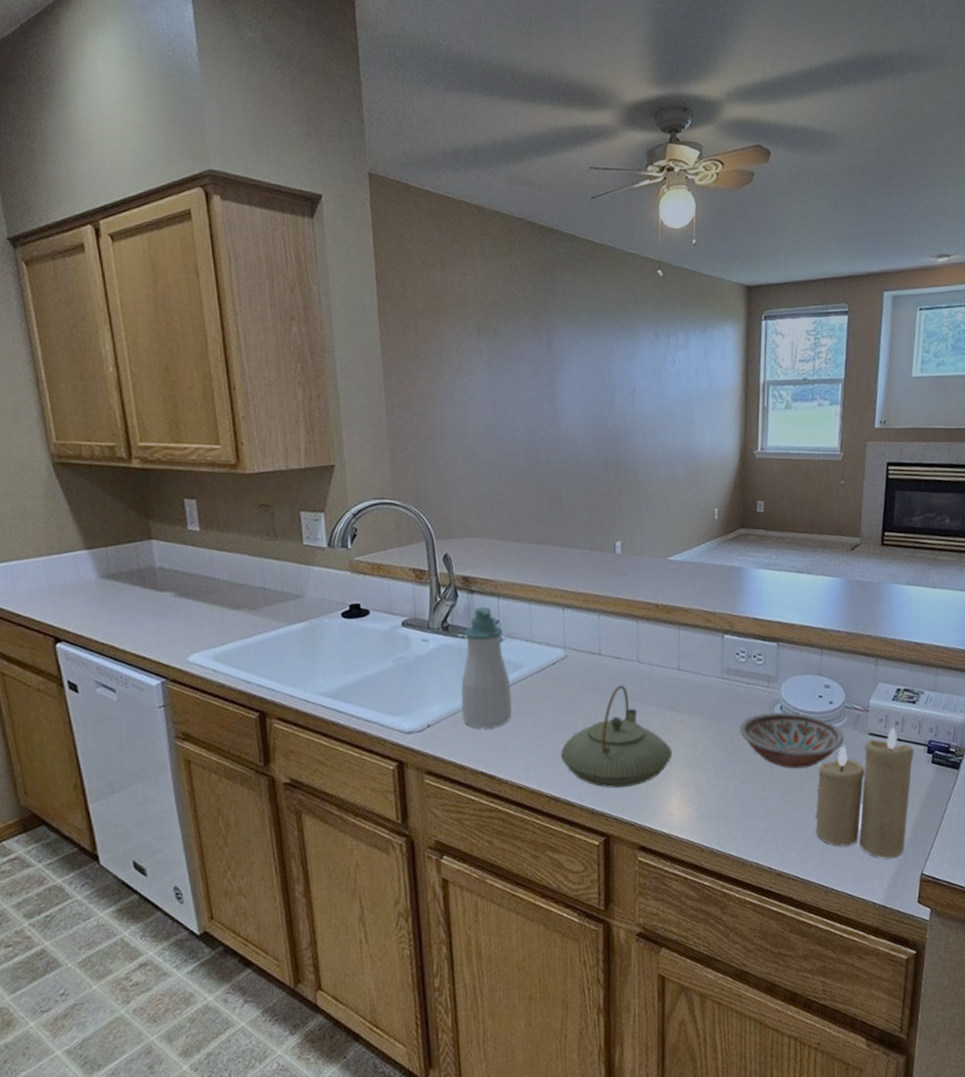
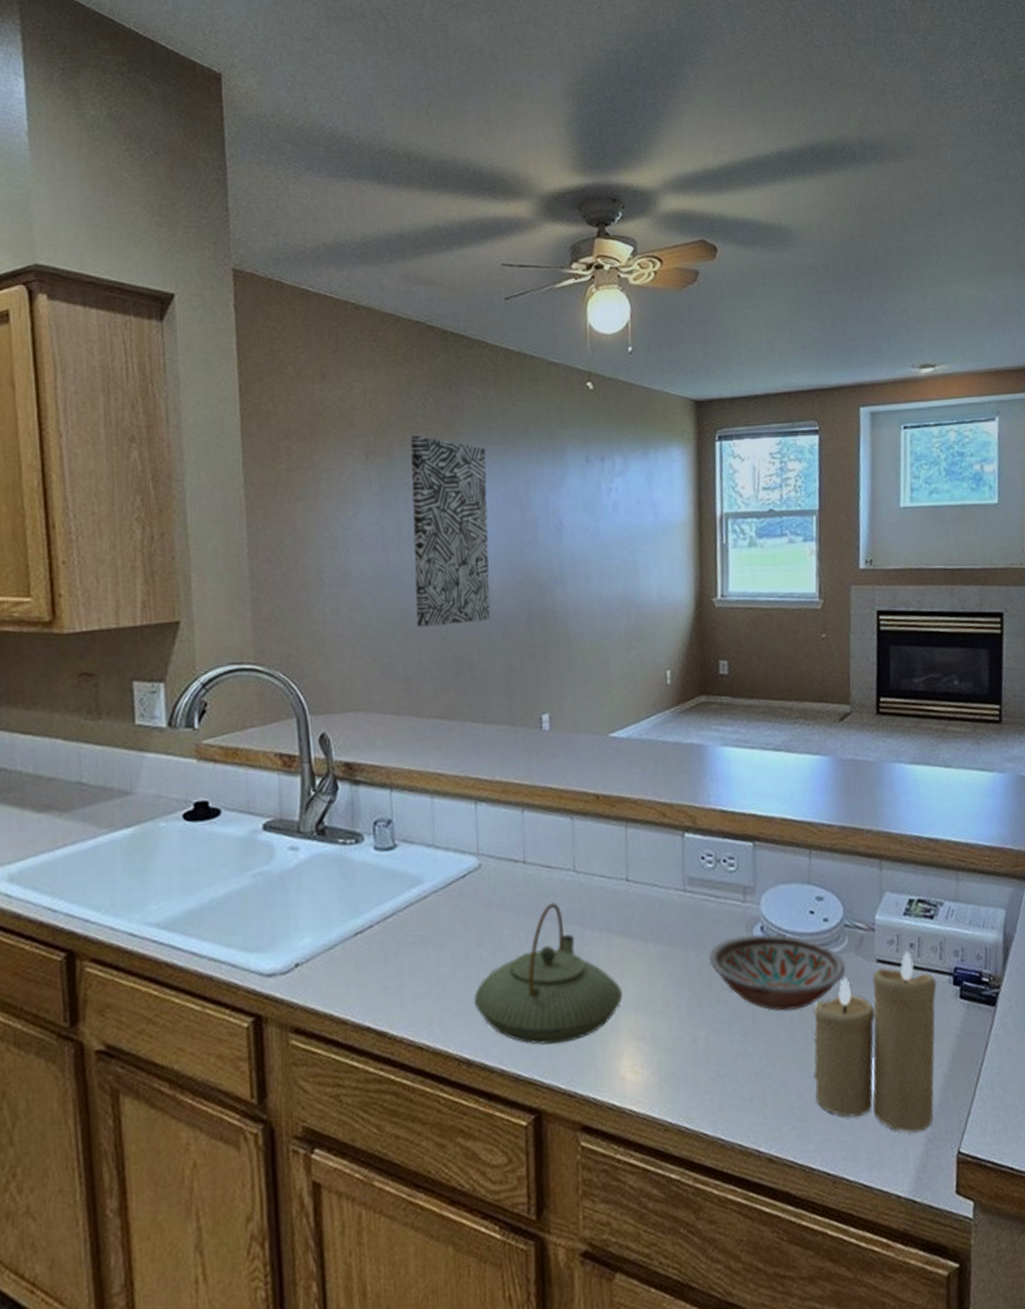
soap bottle: present [461,606,513,729] -> none [341,801,410,968]
wall art: none [513,315,577,472] -> present [410,436,491,627]

